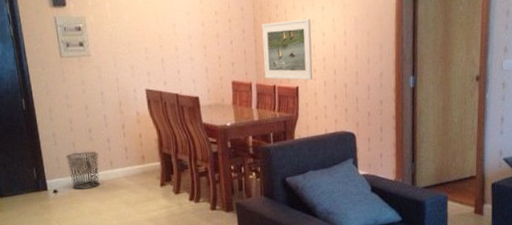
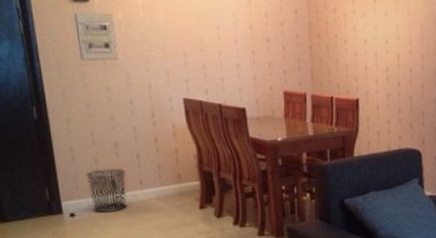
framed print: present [262,18,313,81] -> none [318,24,375,92]

